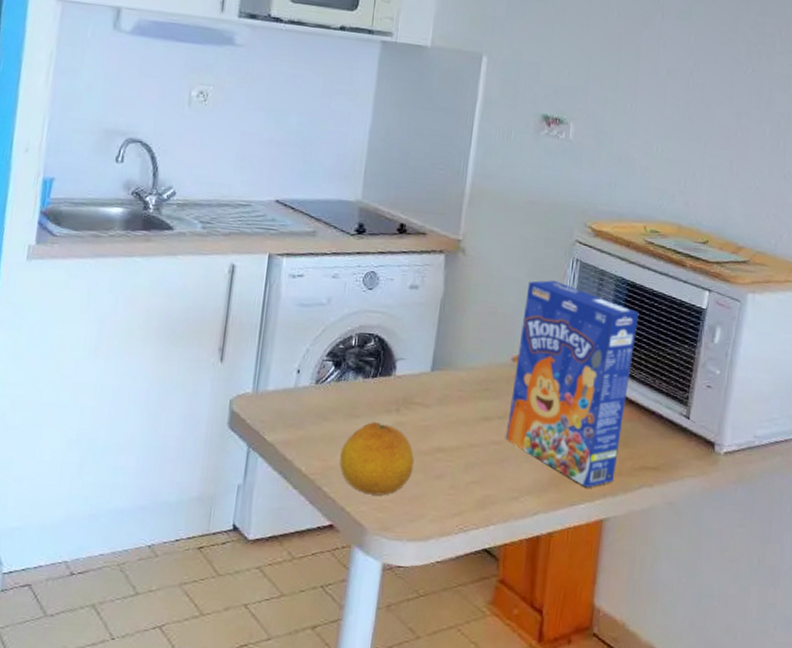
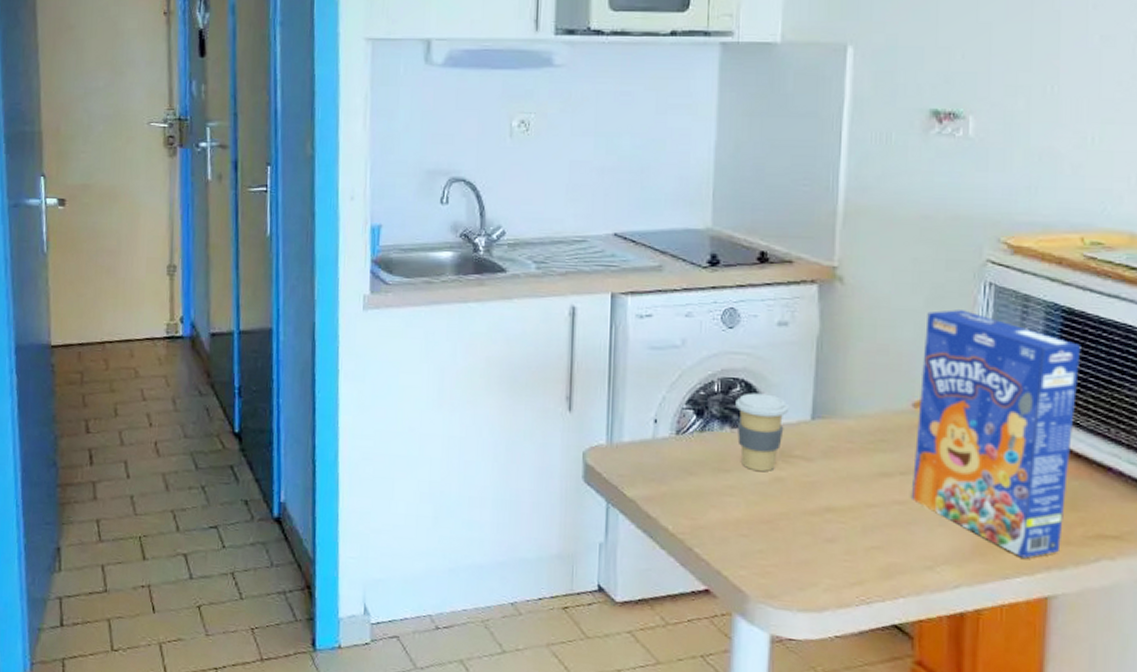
fruit: present [339,422,415,496] -> none [711,477,799,560]
coffee cup: none [368,347,414,417] -> present [735,393,790,471]

